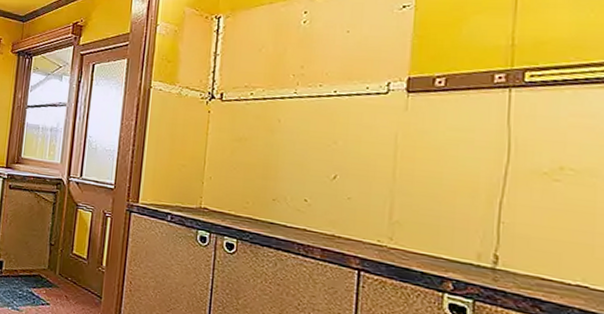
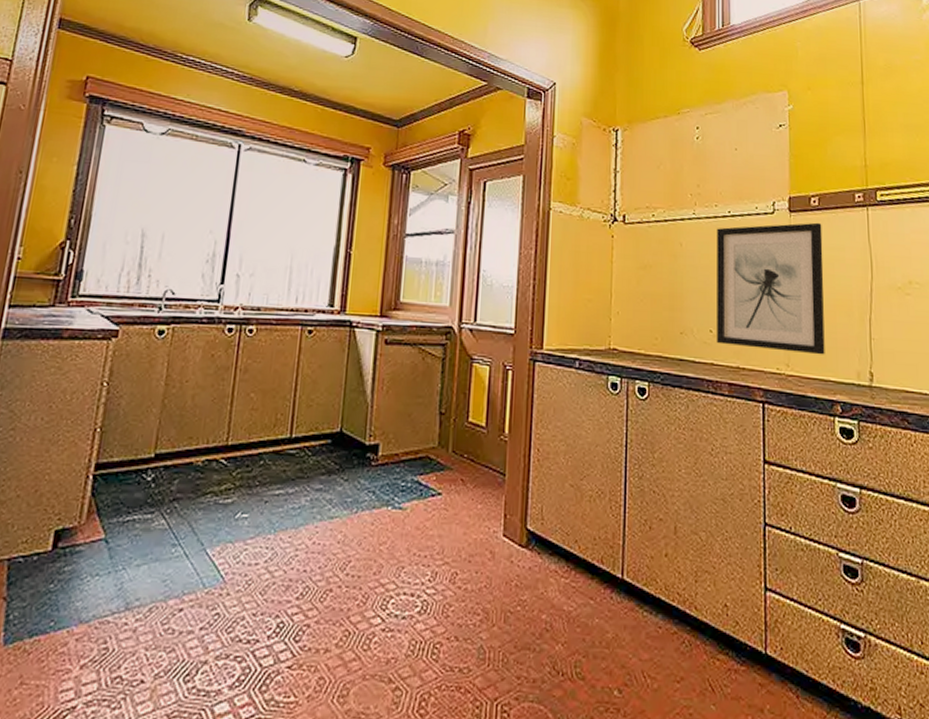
wall art: none [310,103,447,233] -> present [716,222,825,355]

